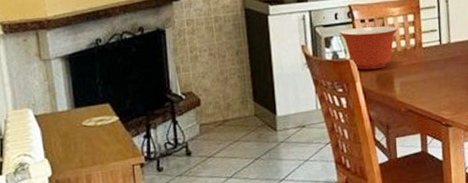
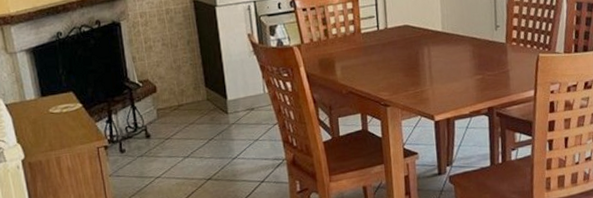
mixing bowl: present [340,26,398,70] -> none [283,14,338,56]

